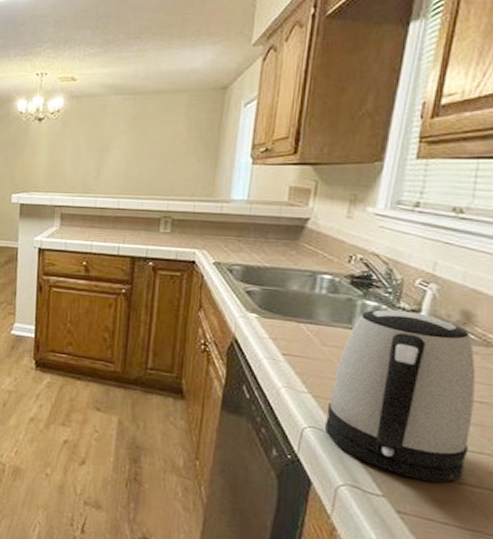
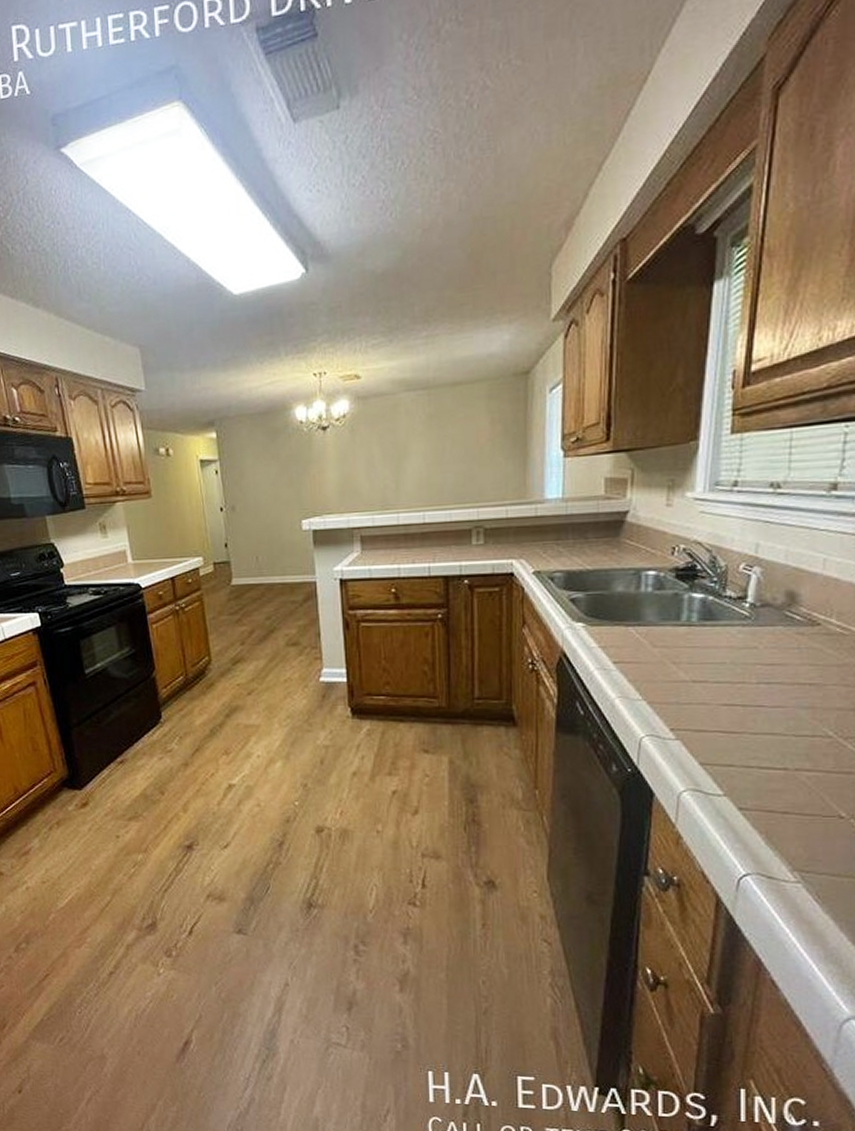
kettle: present [324,309,476,483] -> none [661,599,804,772]

